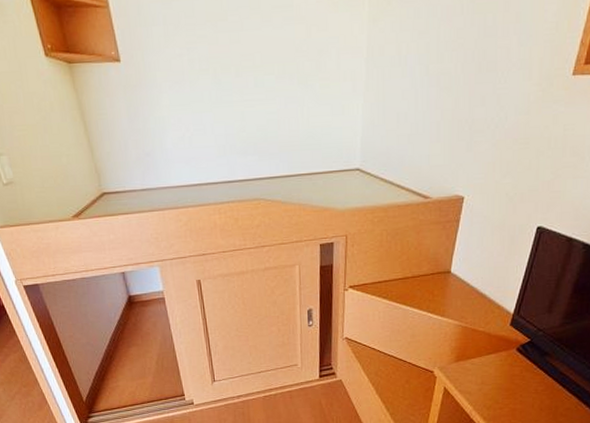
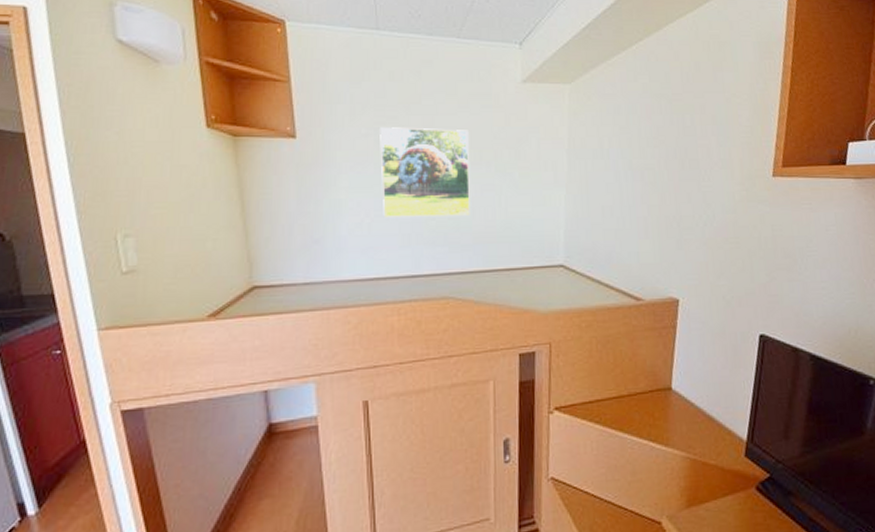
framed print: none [192,44,276,131] -> present [380,127,470,217]

